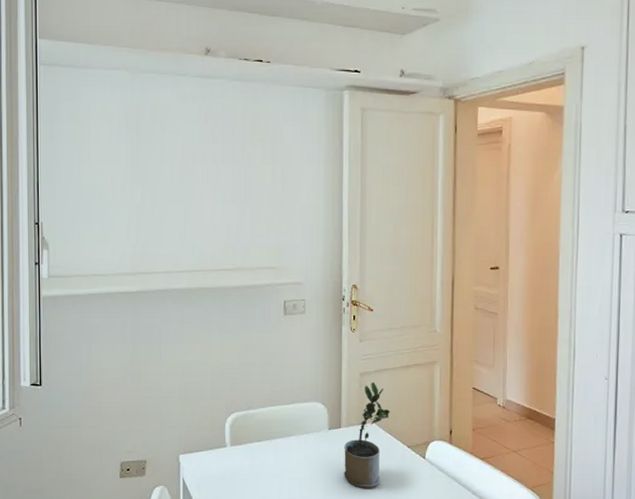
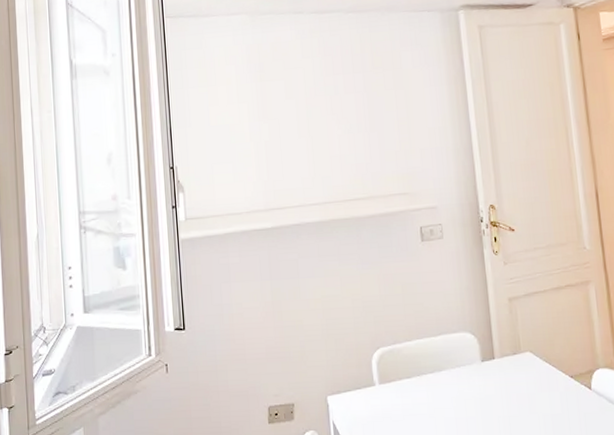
potted plant: present [344,381,390,489] -> none [500,306,546,427]

